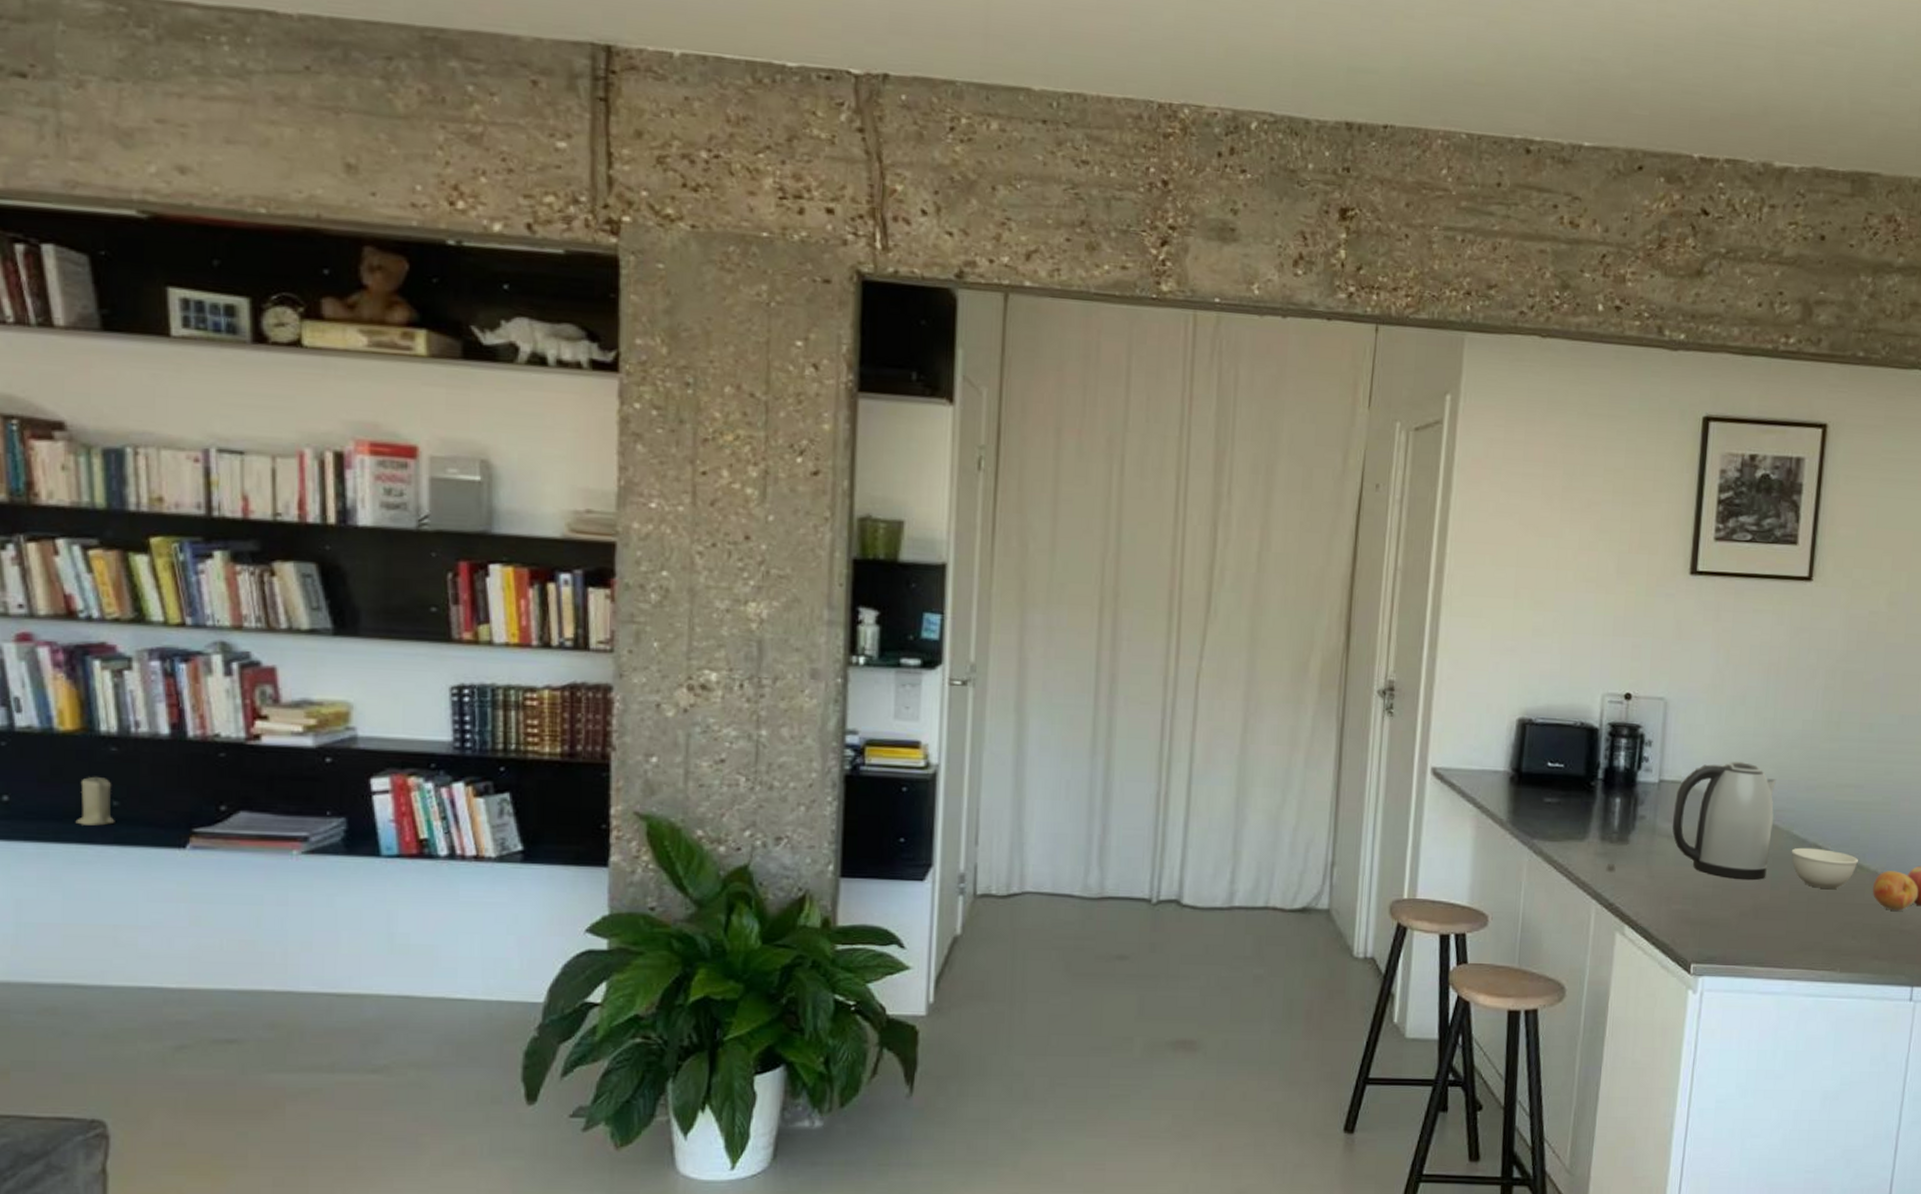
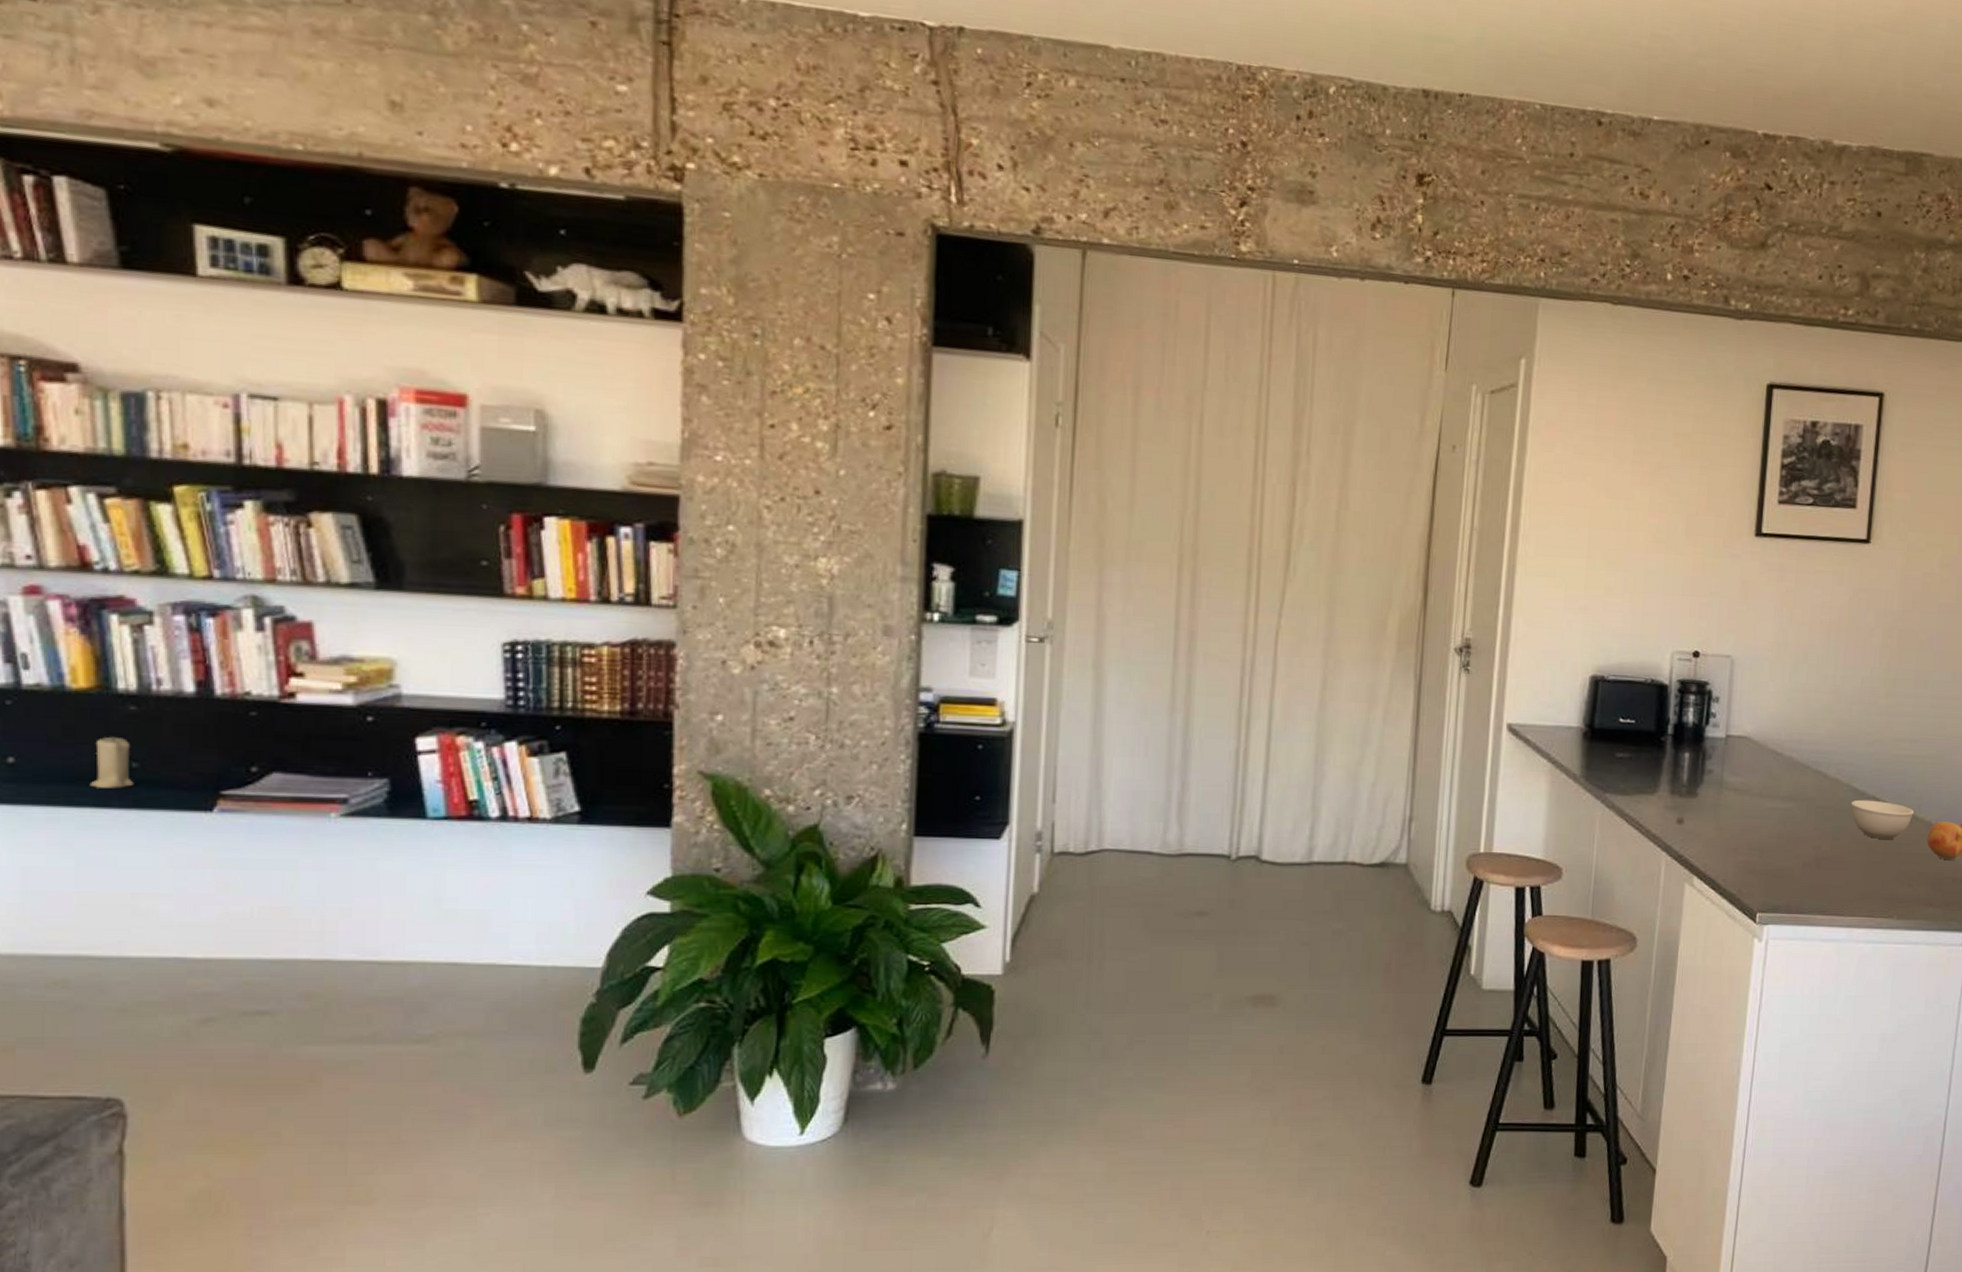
kettle: present [1672,761,1776,880] -> none [1738,716,1837,831]

